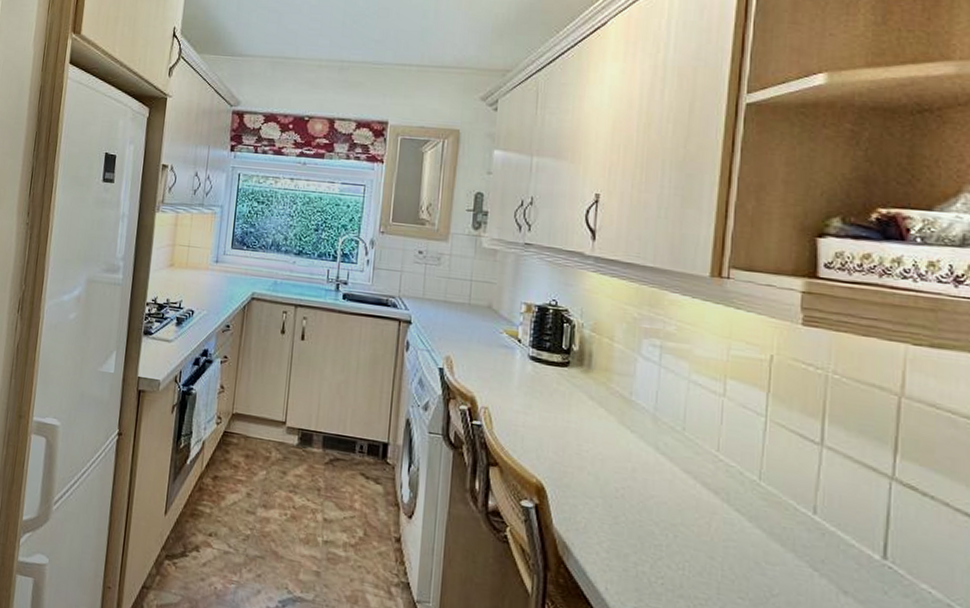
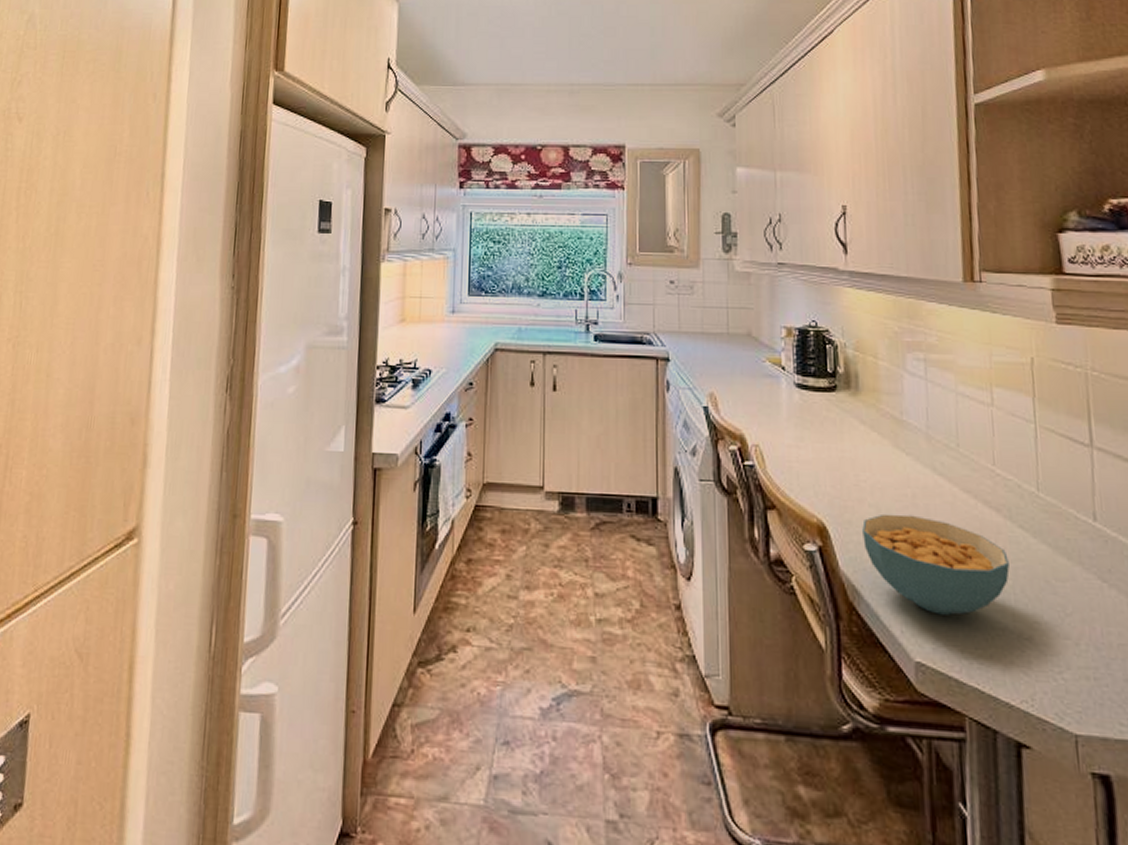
cereal bowl: none [578,482,721,582] -> present [862,513,1010,615]

